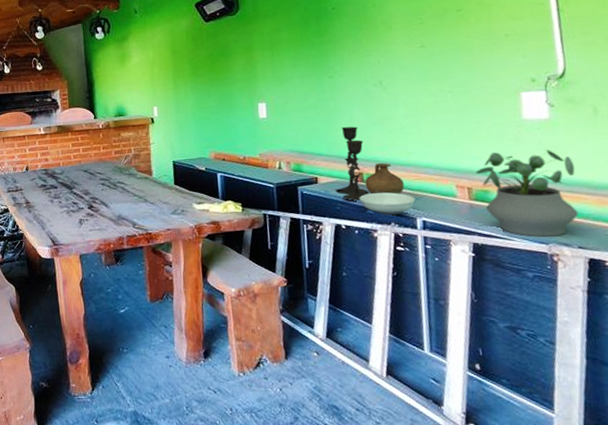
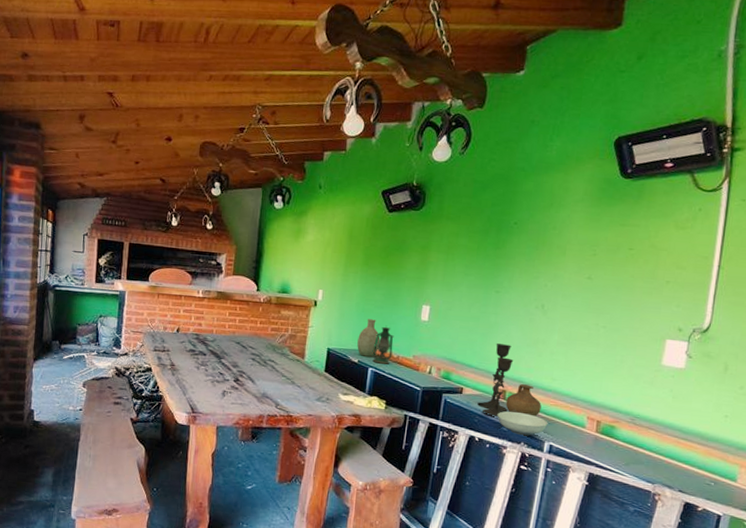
decorative vase: none [200,125,223,163] -> present [357,319,380,357]
lantern: none [217,129,239,168] -> present [372,325,394,364]
potted plant: present [475,150,579,237] -> none [607,392,695,478]

